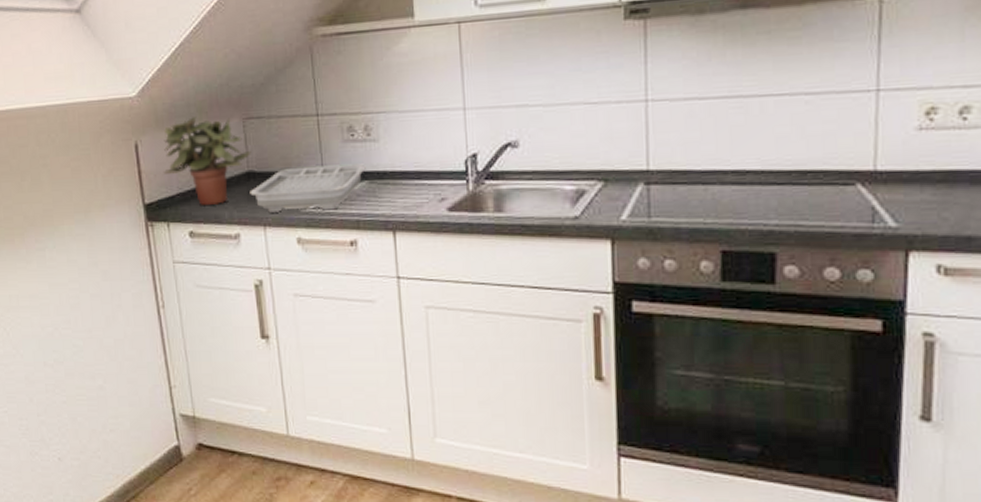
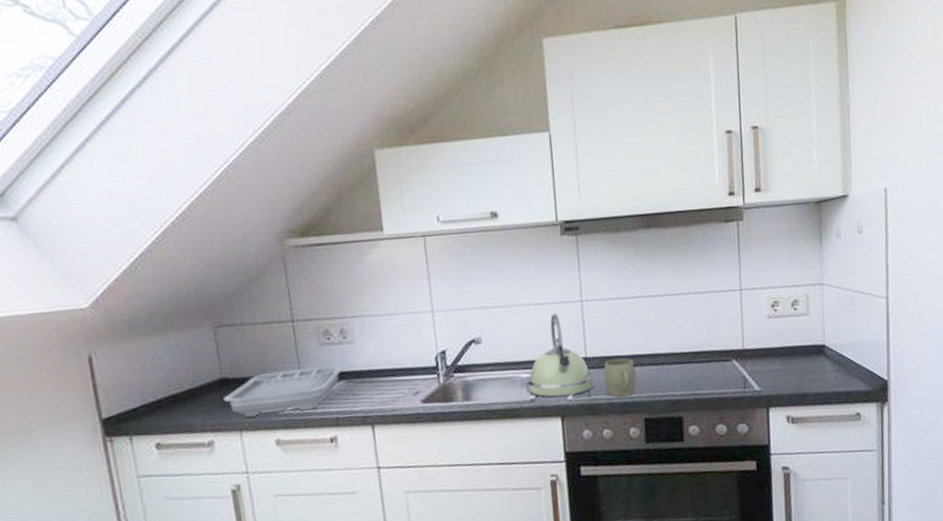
potted plant: present [163,117,252,205] -> none [123,326,224,415]
kettle: none [571,115,657,216] -> present [527,313,595,398]
mug: none [669,173,714,221] -> present [603,358,636,397]

